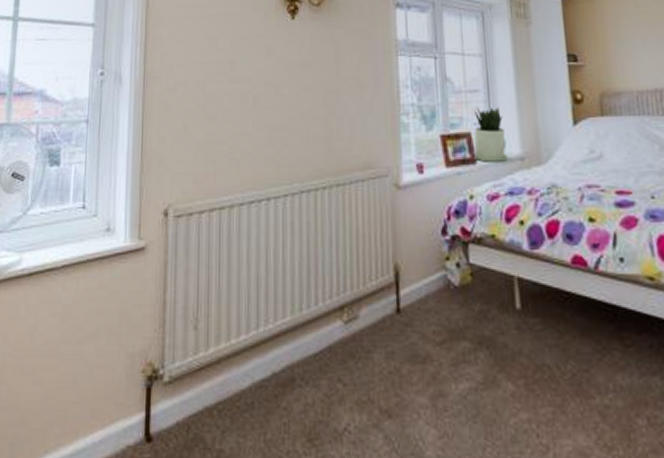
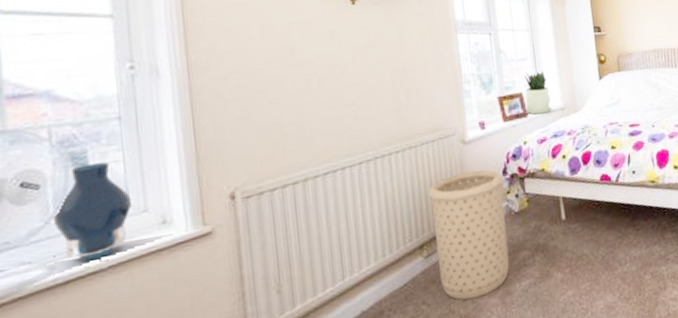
vase: none [28,162,87,257] -> present [52,162,133,262]
laundry basket: none [354,224,445,390] -> present [428,170,510,300]

